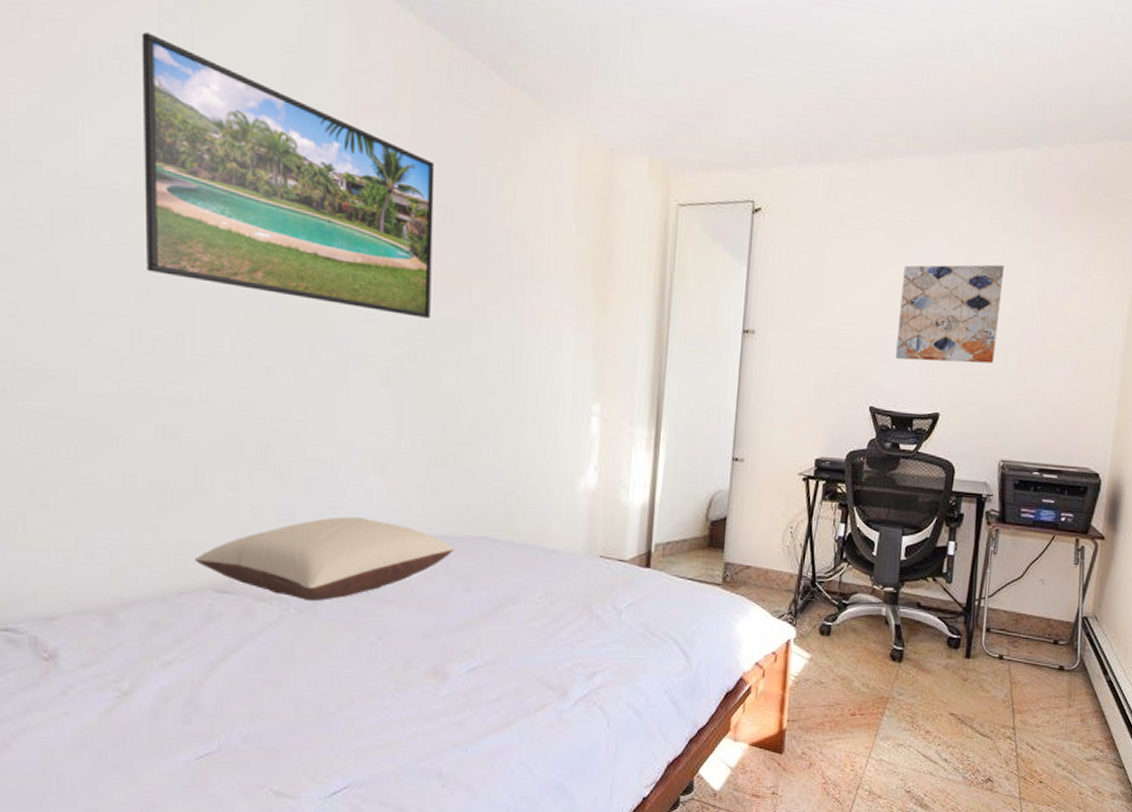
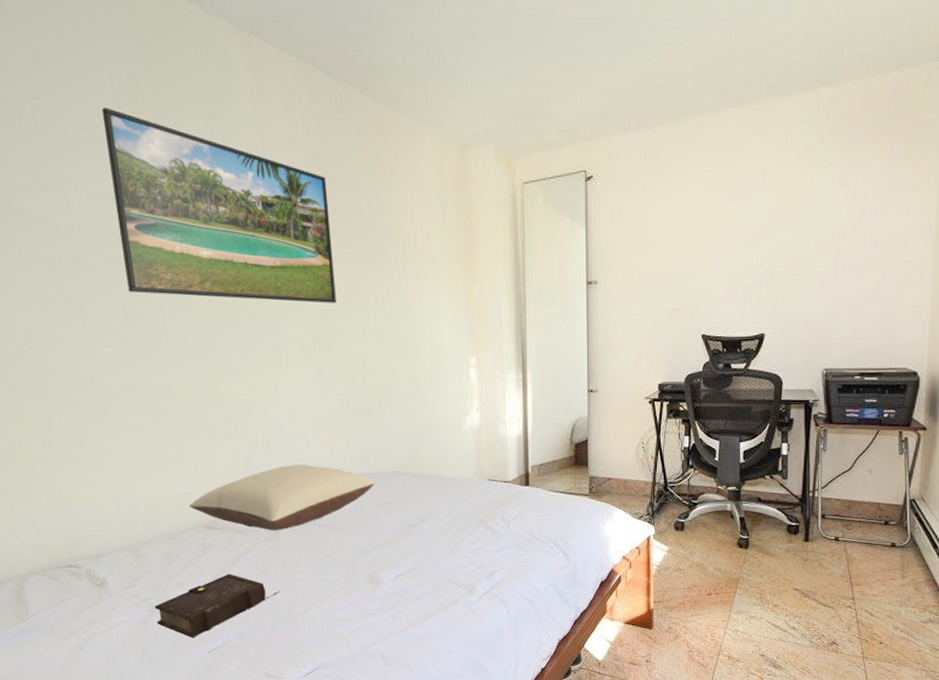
book: none [125,654,308,737] -> present [154,574,280,637]
wall art: present [895,264,1004,364] -> none [721,196,814,290]

